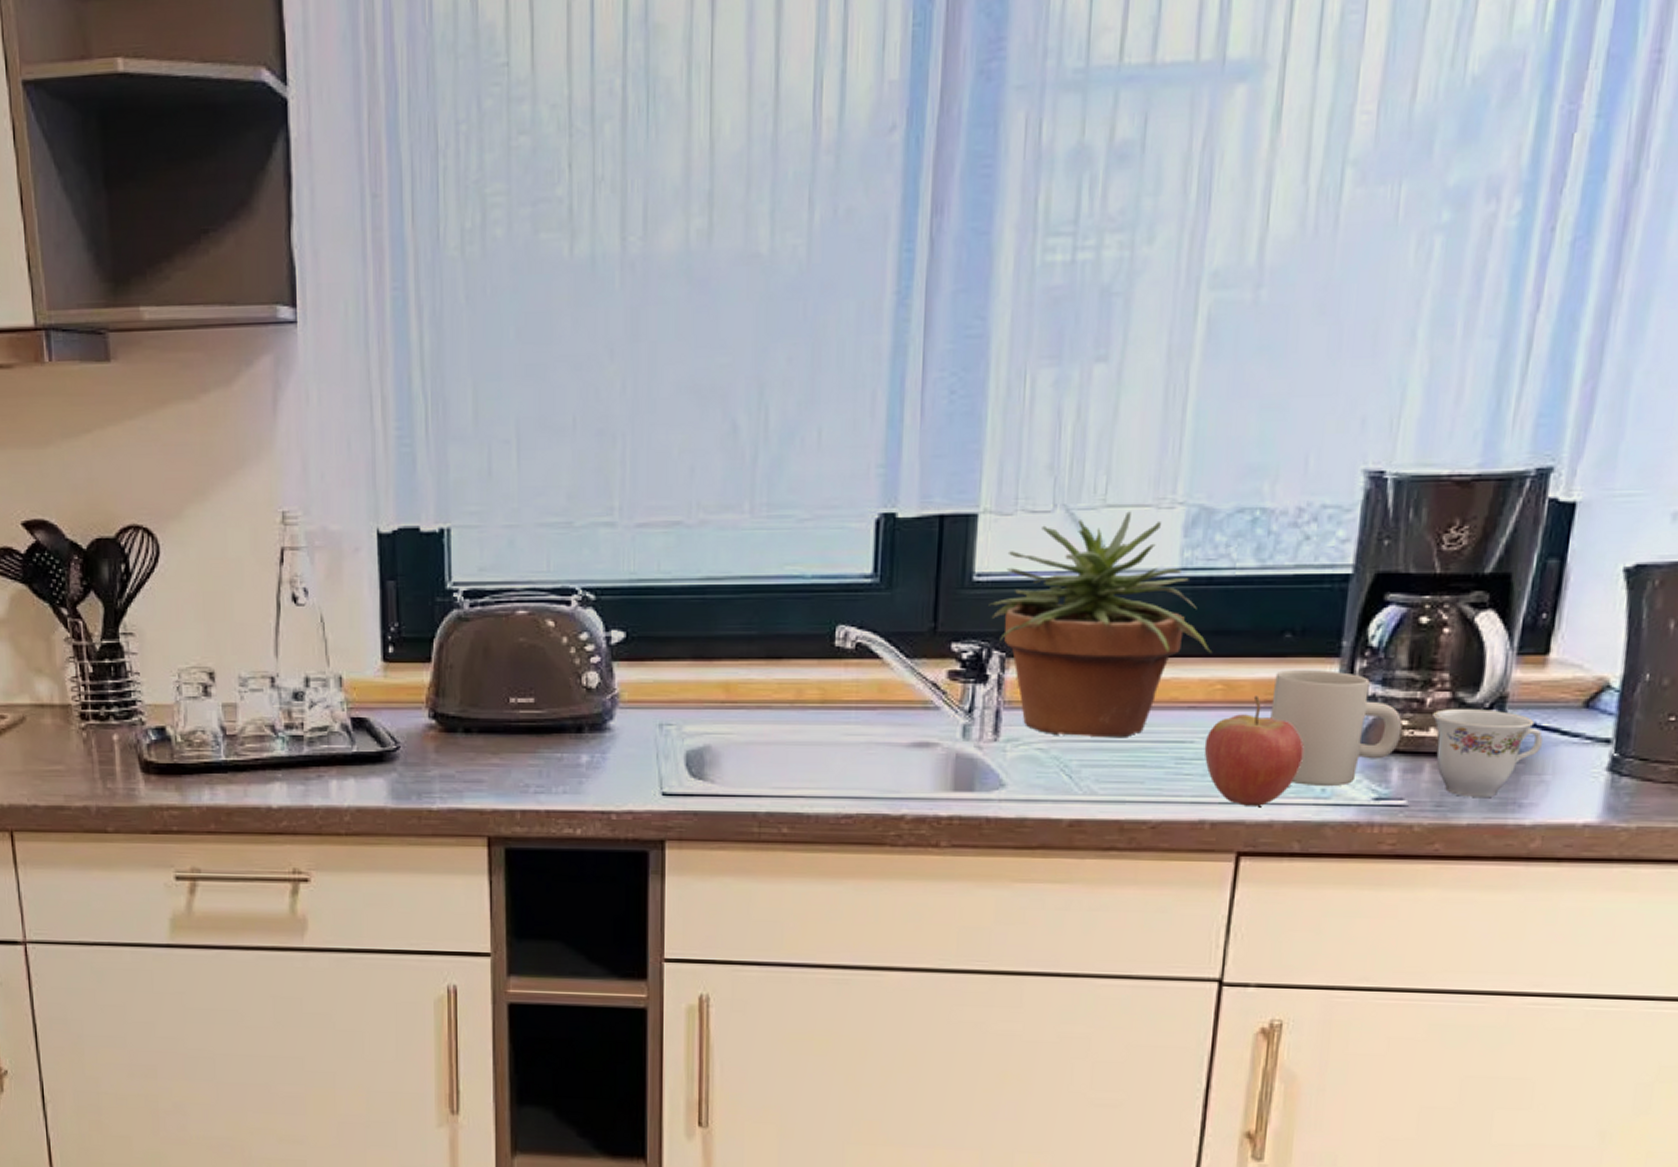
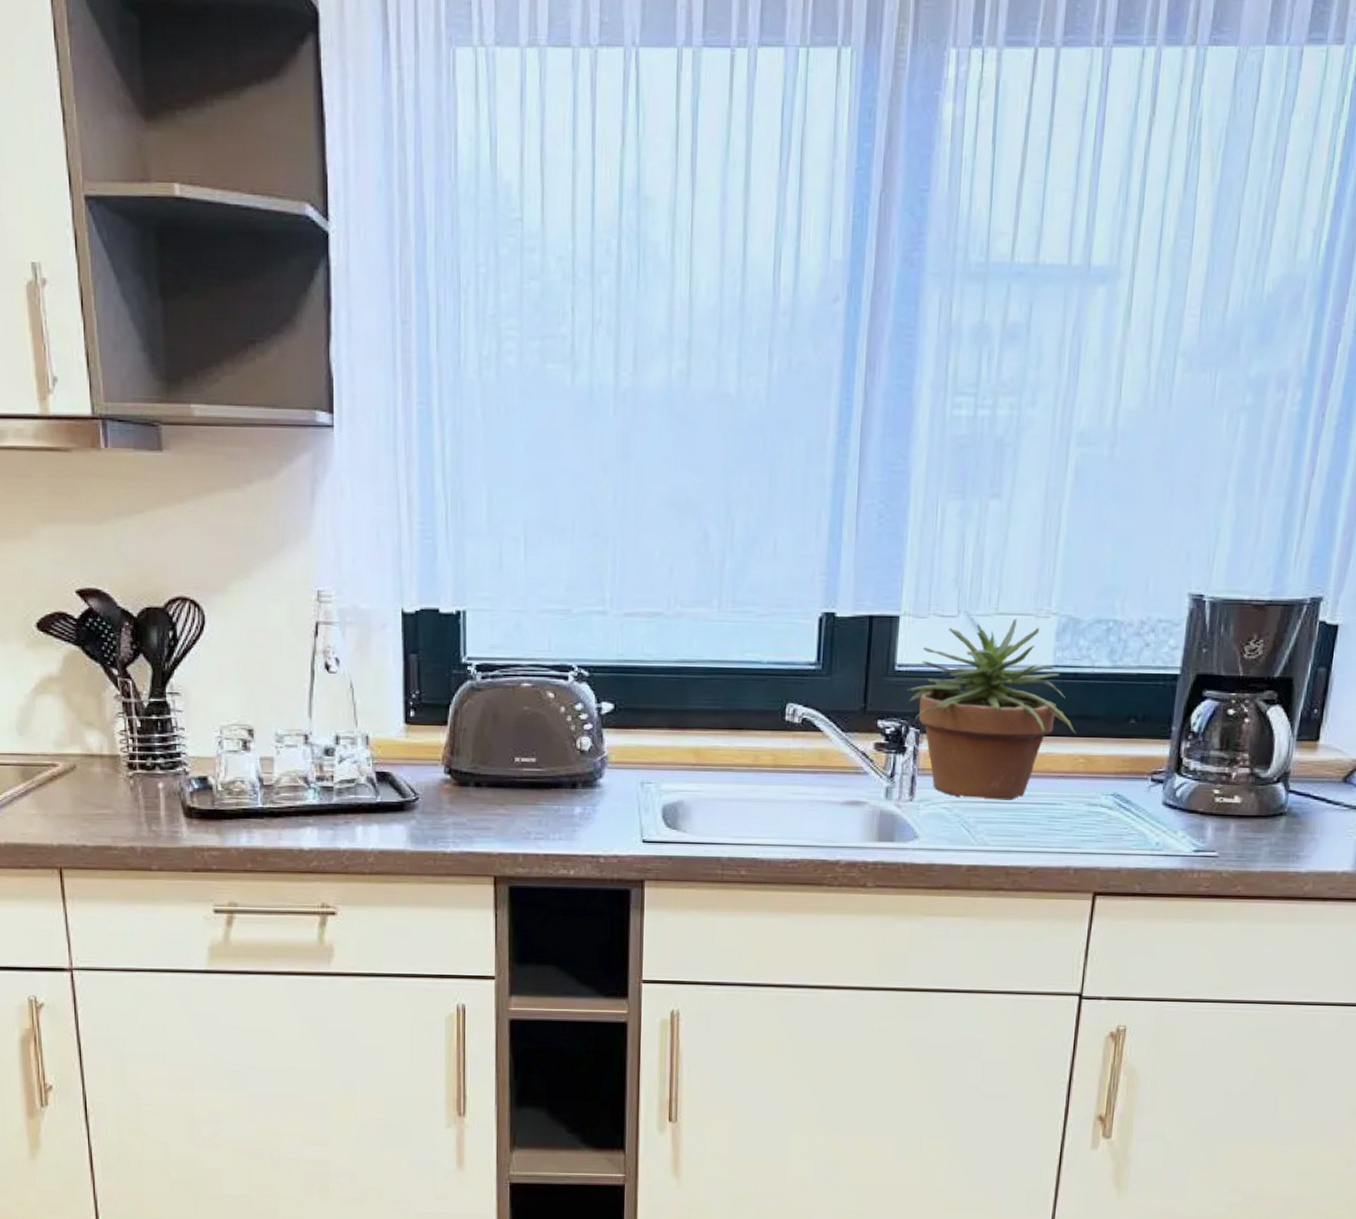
fruit: present [1204,695,1305,806] -> none [1070,768,1144,856]
mug: present [1270,669,1403,787] -> none [1119,748,1215,841]
teacup: present [1433,708,1544,799] -> none [1237,781,1315,852]

